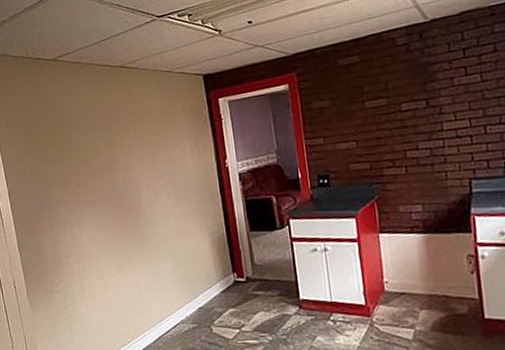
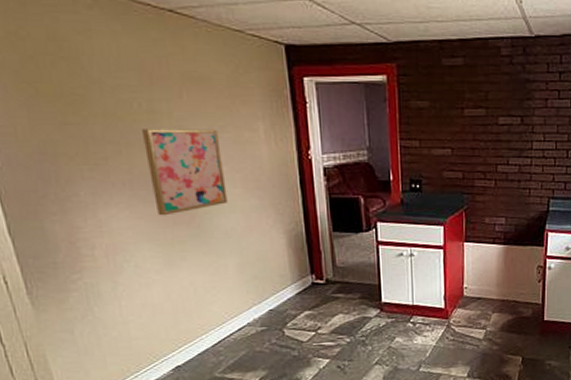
wall art: none [103,152,164,228] -> present [142,129,228,216]

